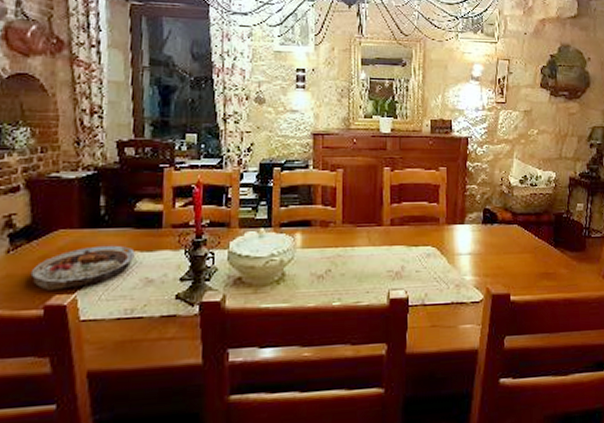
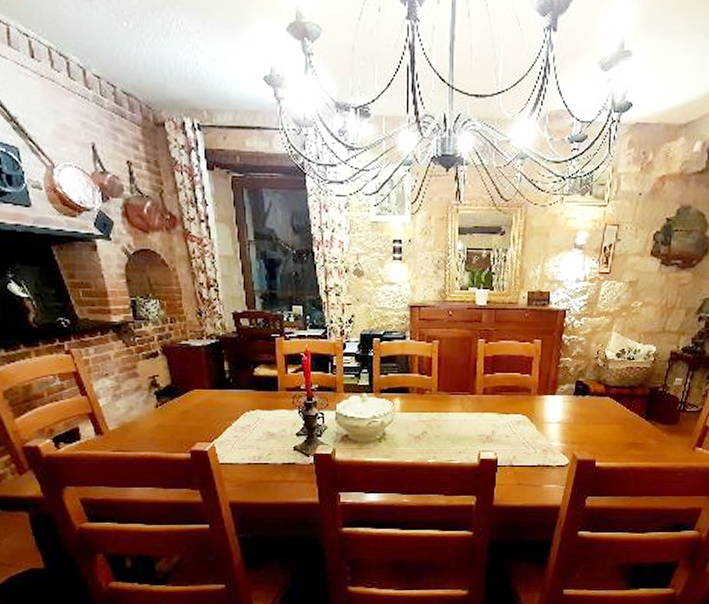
plate: present [30,245,135,290] -> none [176,404,258,438]

